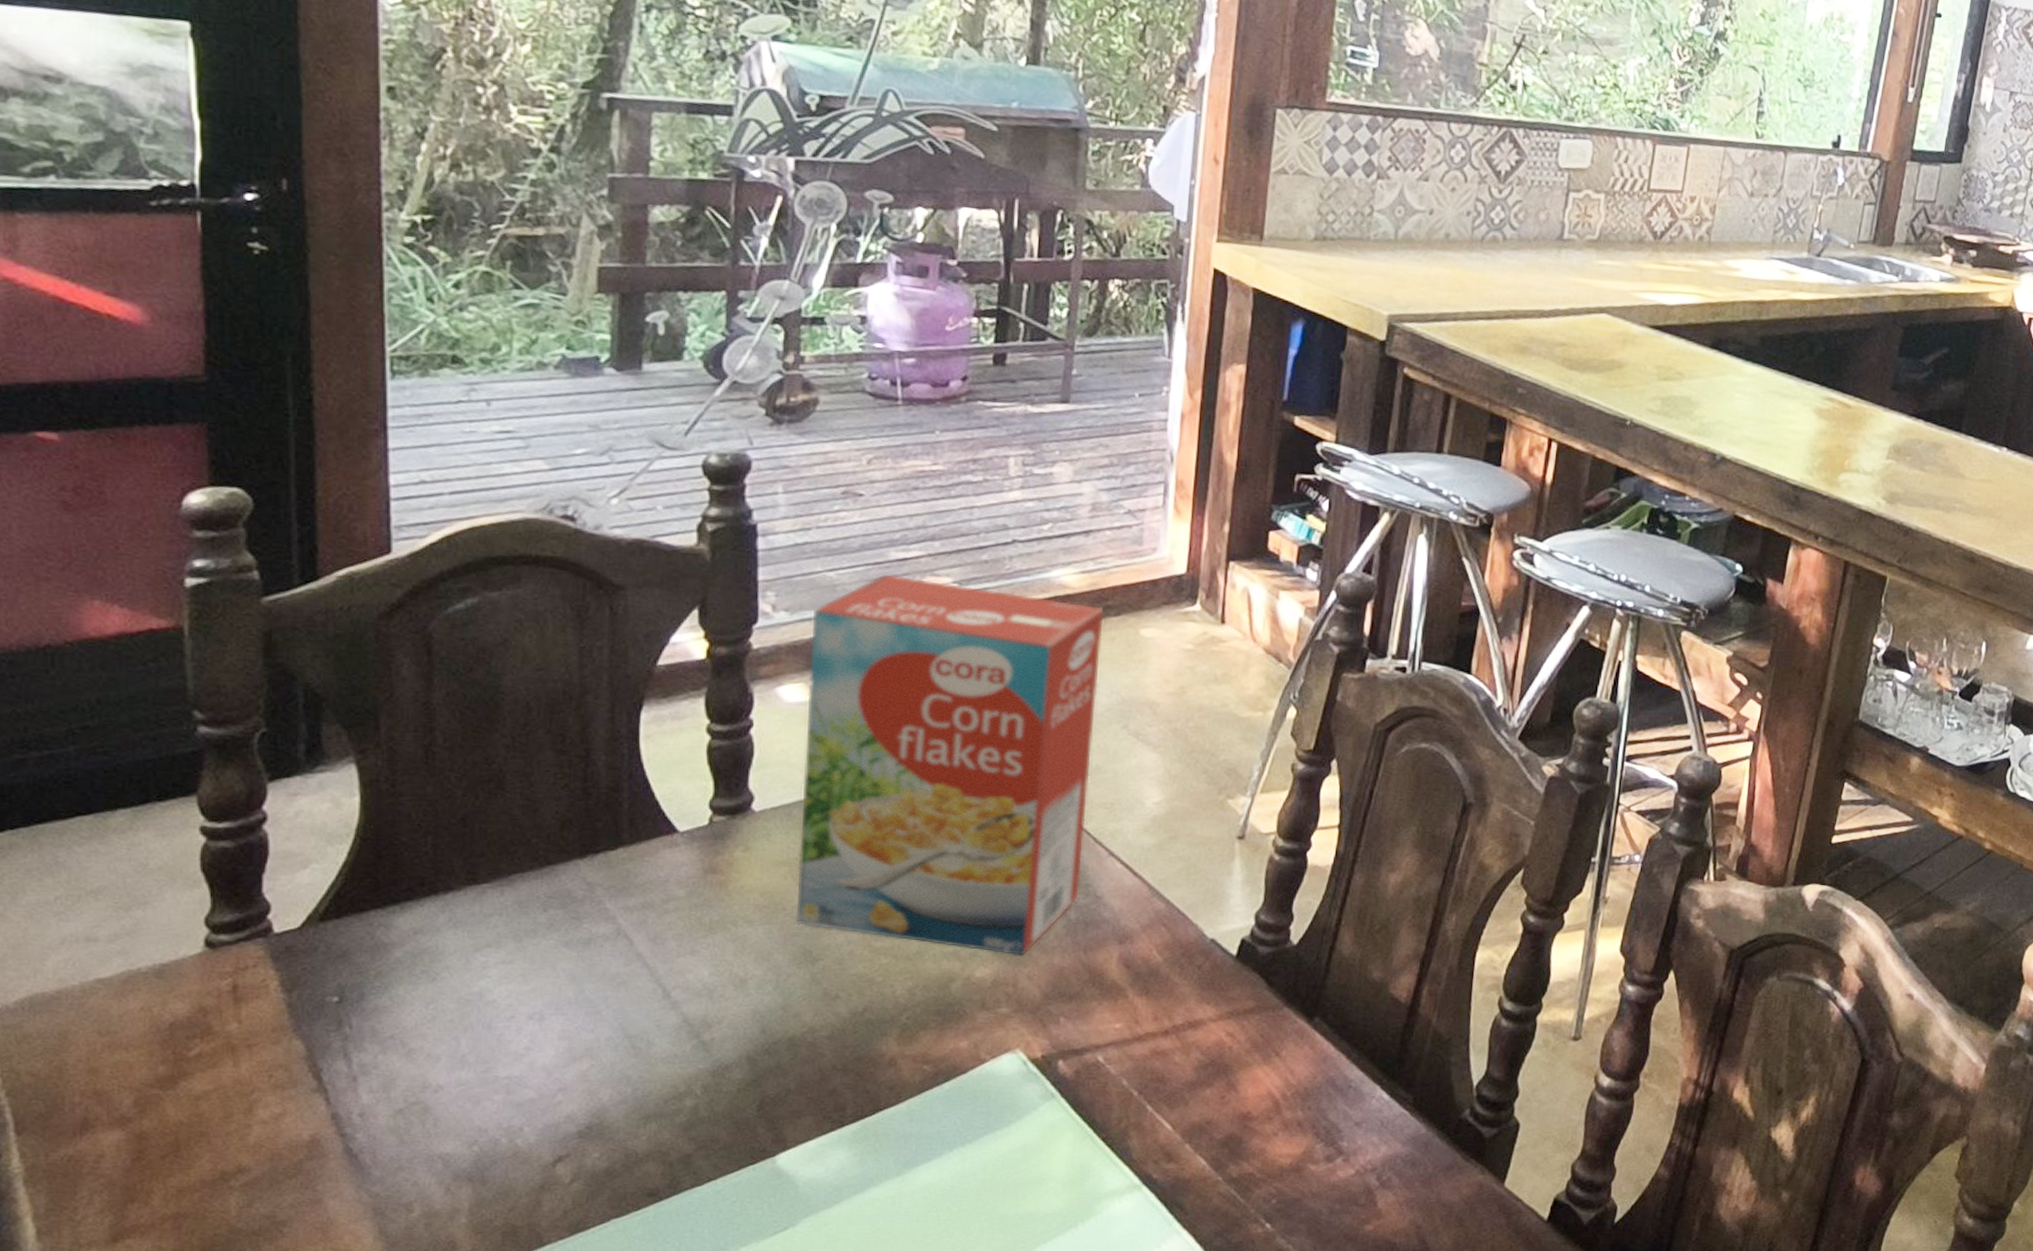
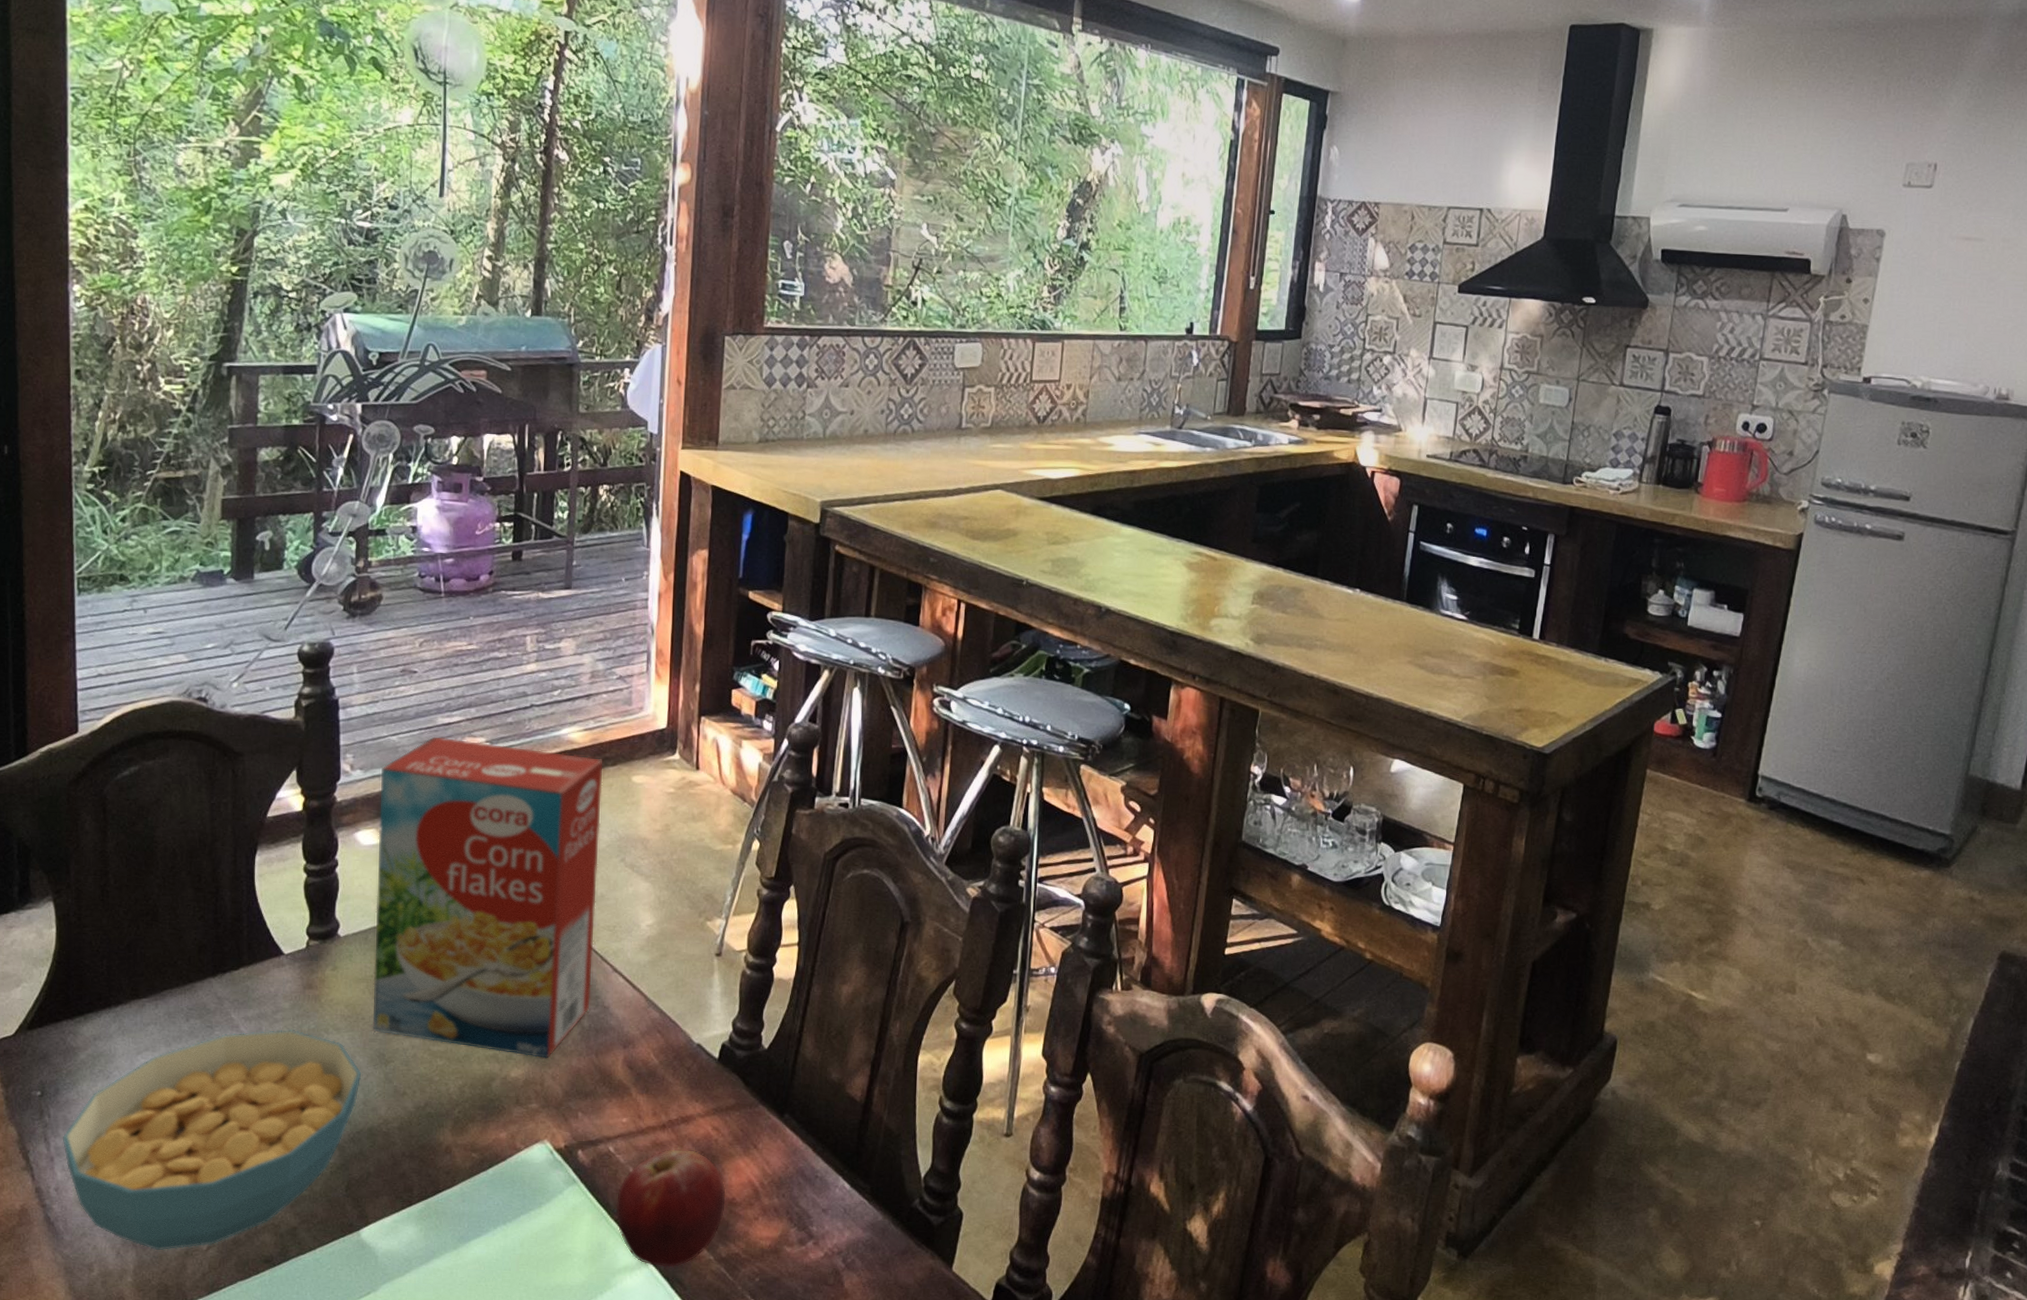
cereal bowl: none [369,921,781,1186] -> present [62,1029,362,1251]
fruit: none [1103,1058,1240,1190] -> present [615,1149,726,1267]

